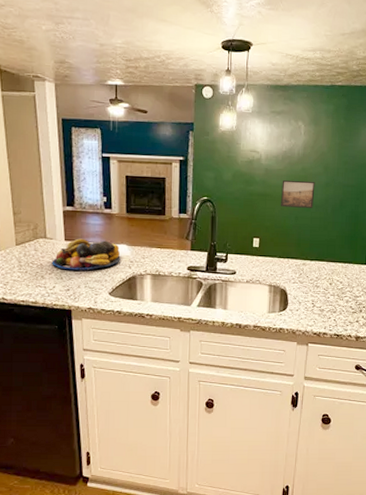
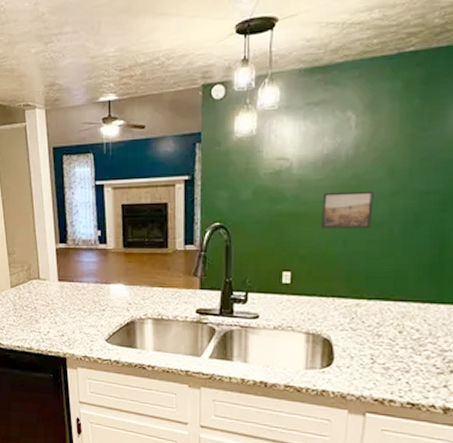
fruit bowl: present [52,238,121,271] -> none [45,278,117,314]

